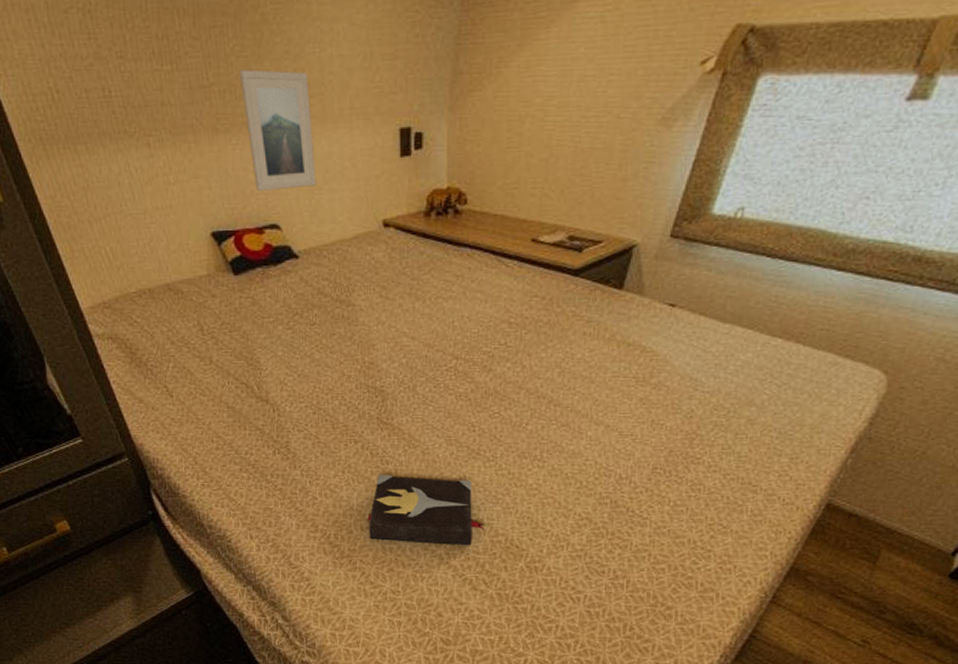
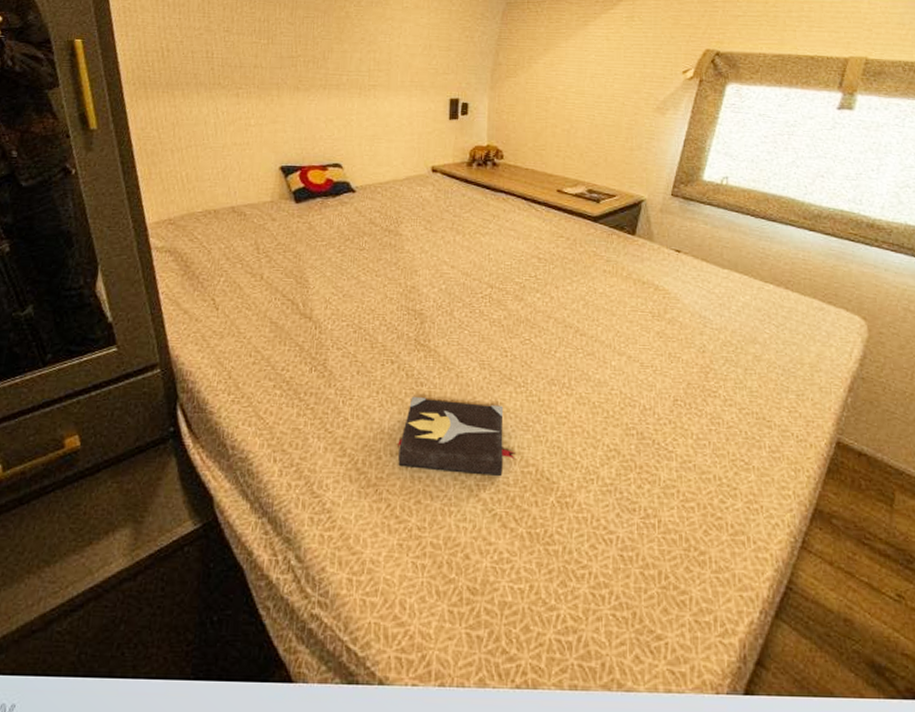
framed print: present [239,69,317,191] -> none [322,48,379,137]

